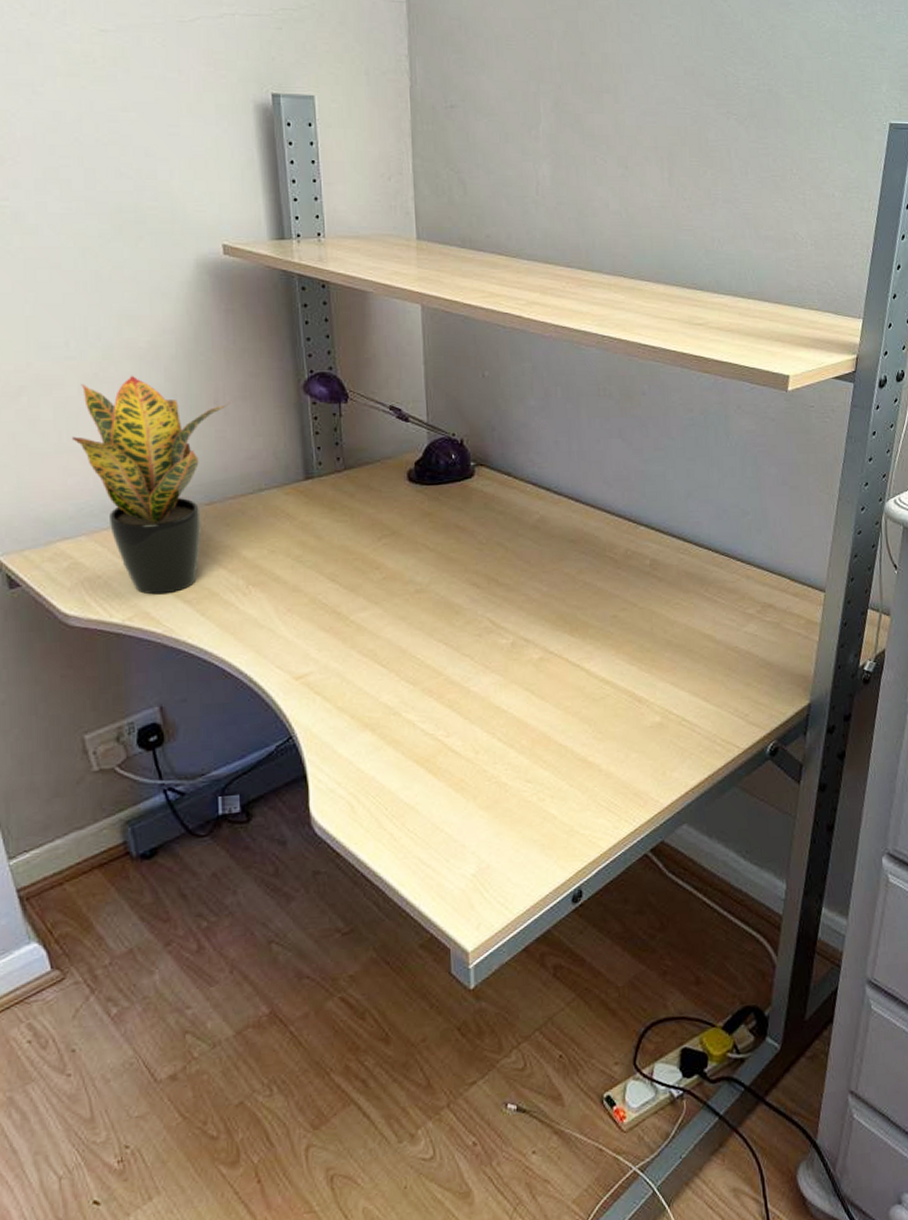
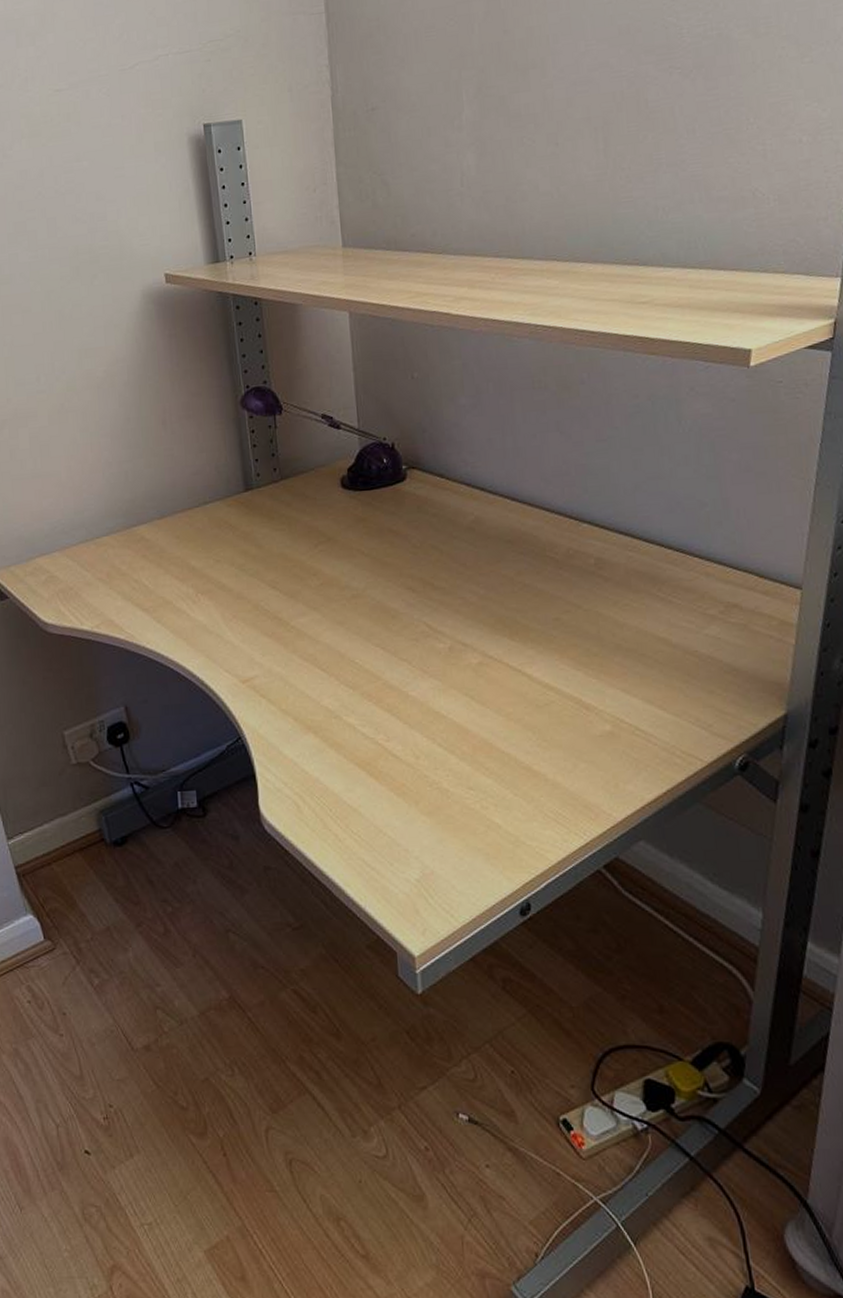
potted plant: present [71,375,231,595] -> none [44,403,177,604]

